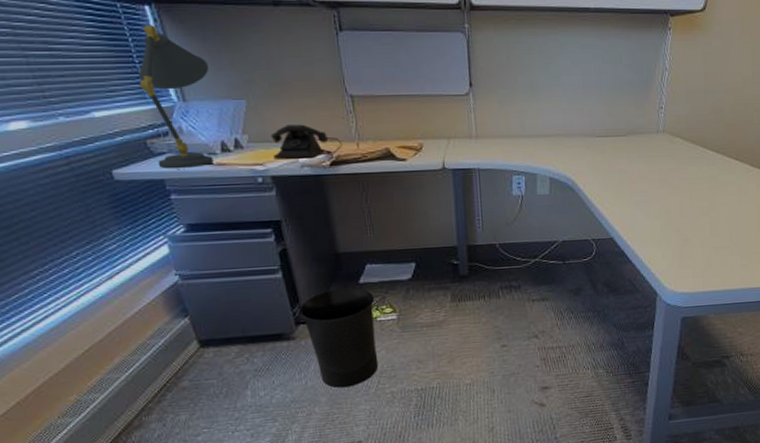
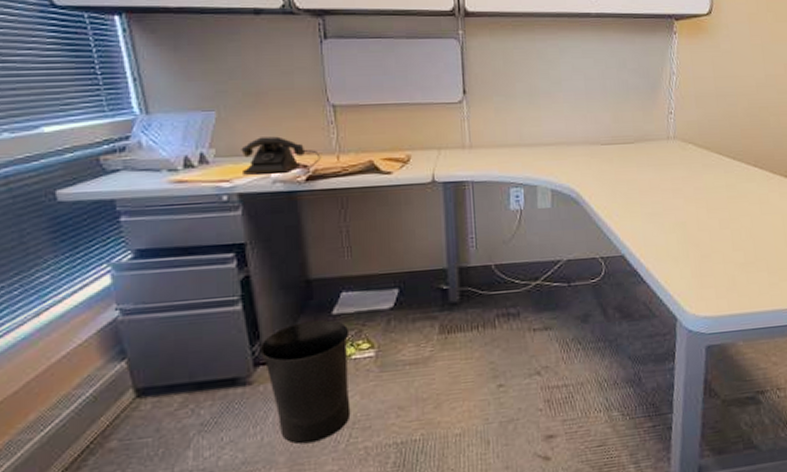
desk lamp: present [139,25,214,169] -> none [98,35,179,188]

